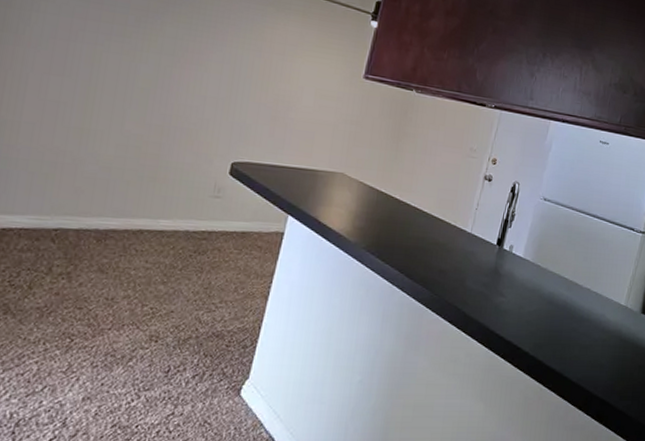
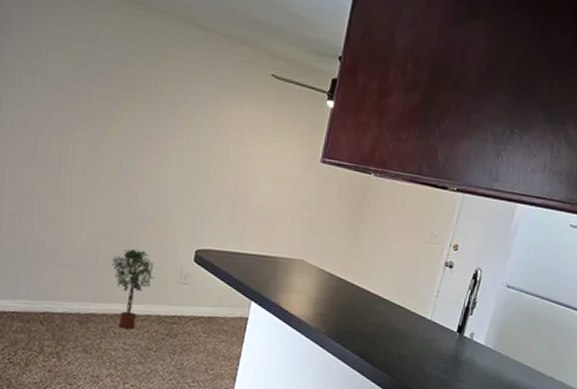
potted tree: none [139,161,186,246] -> present [112,249,155,330]

